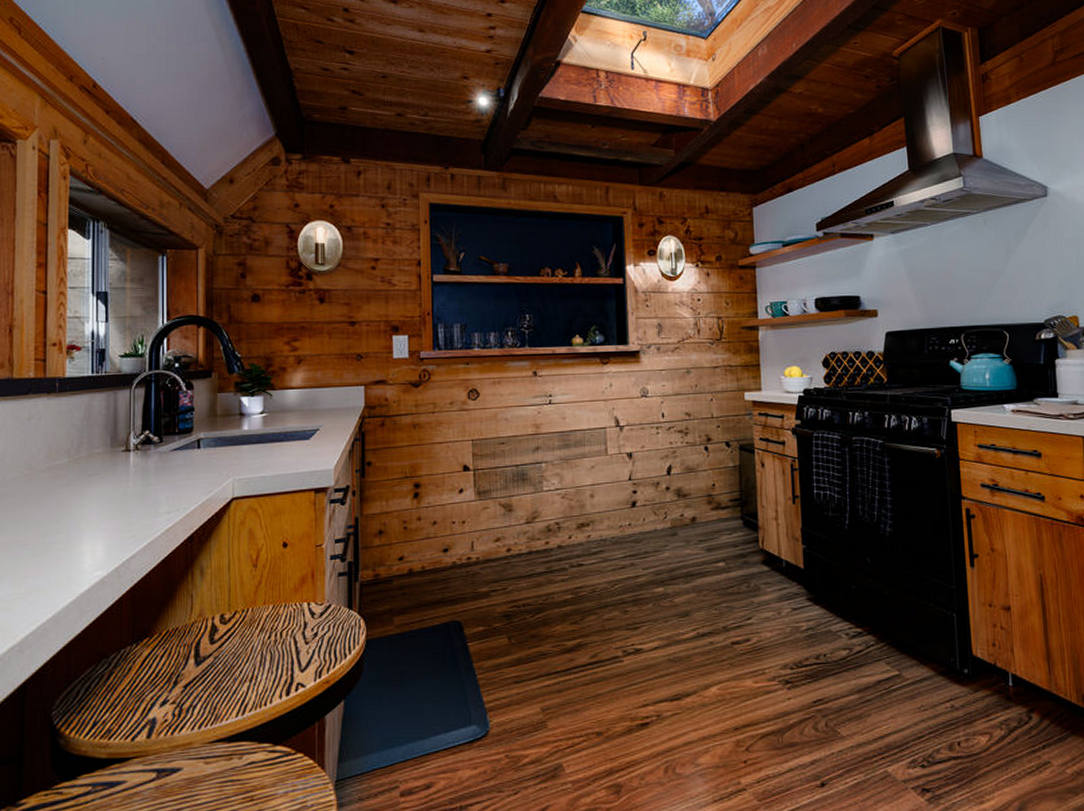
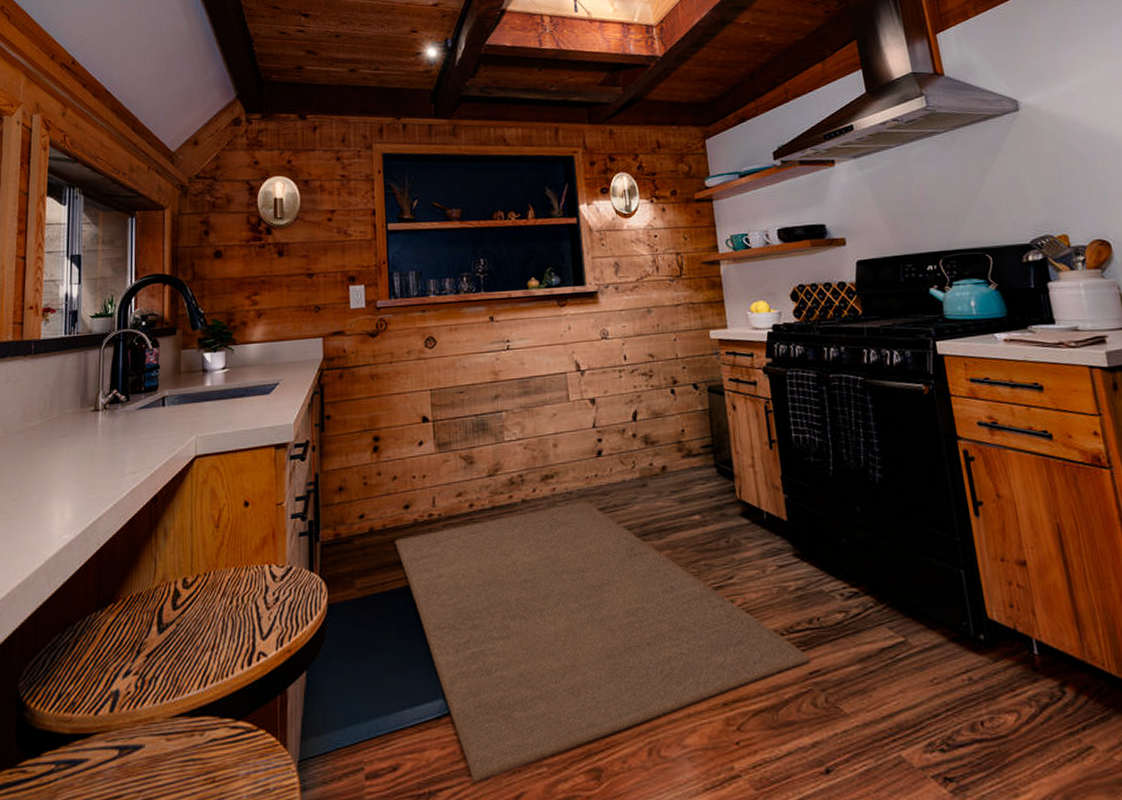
rug: none [433,547,815,798] -> present [395,500,810,783]

